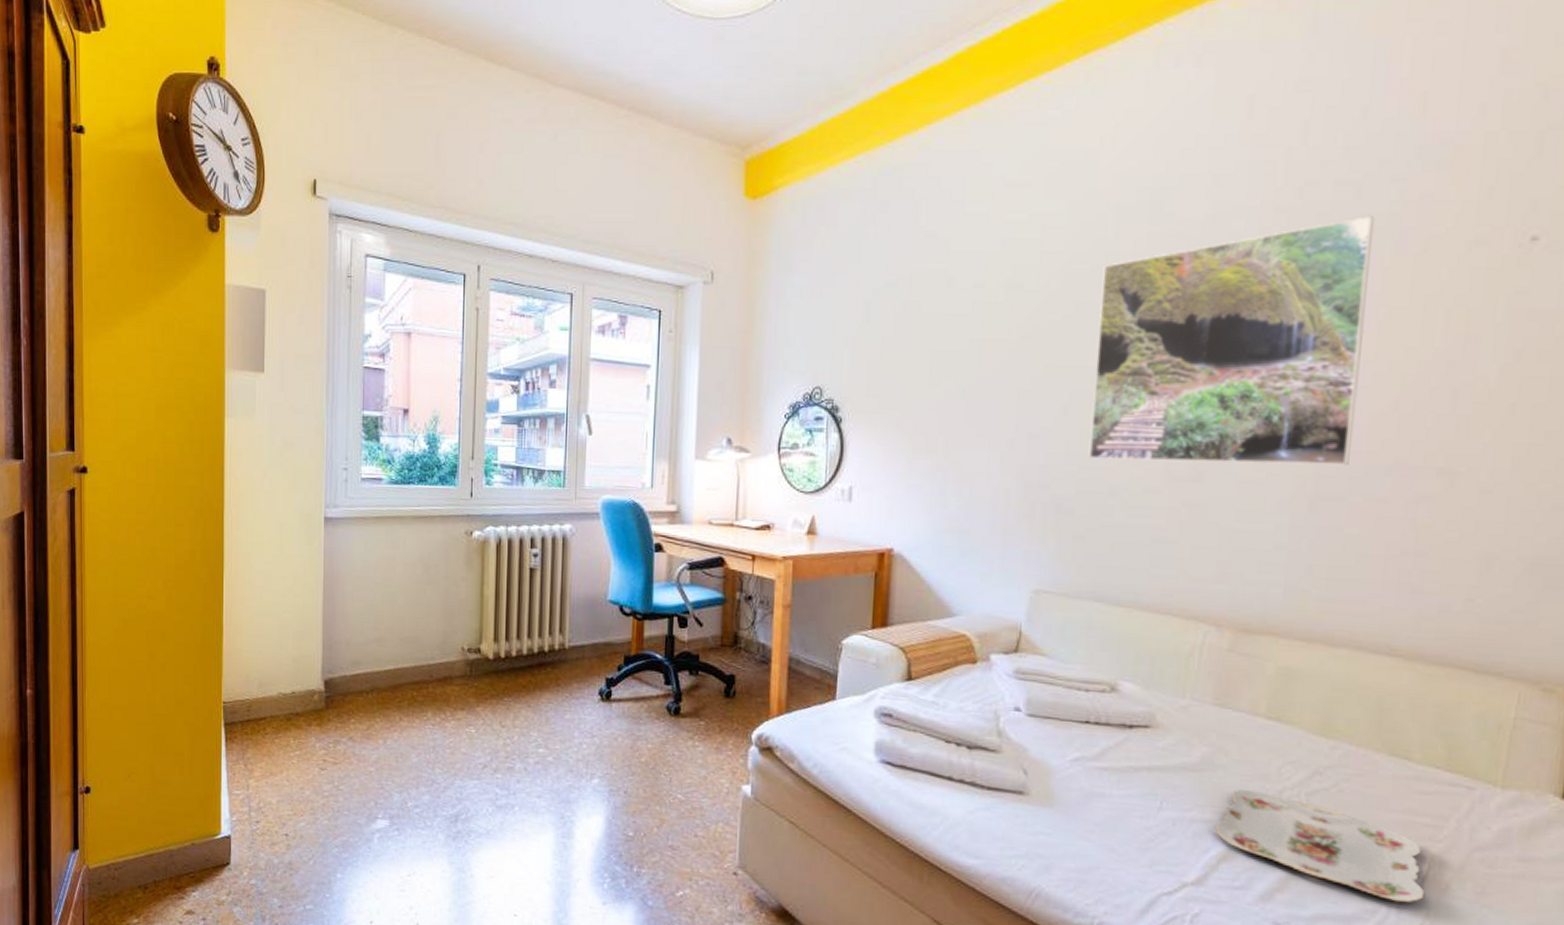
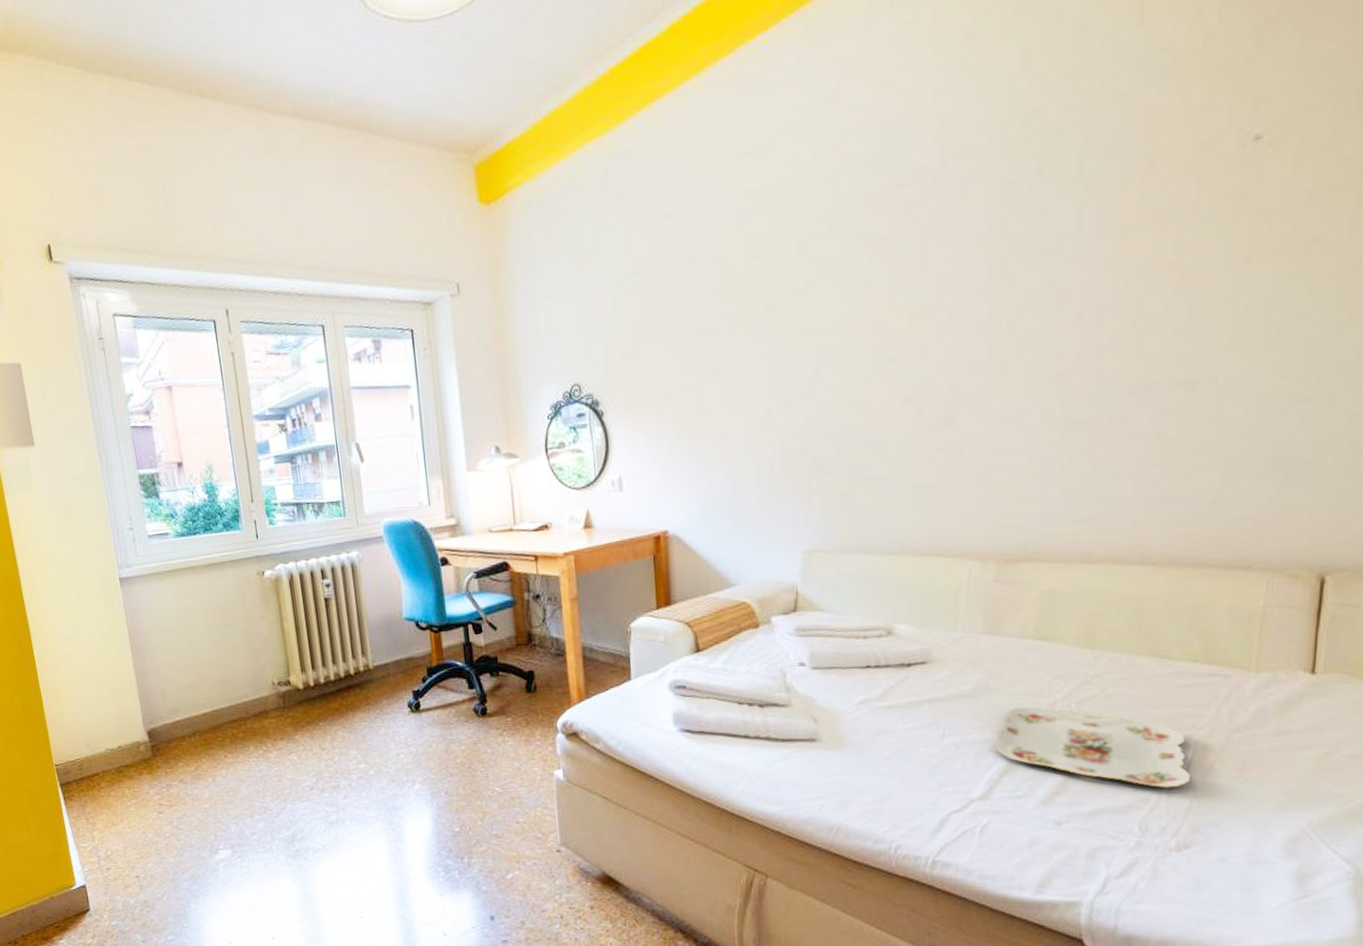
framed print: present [1088,215,1375,466] -> none [840,135,1101,417]

